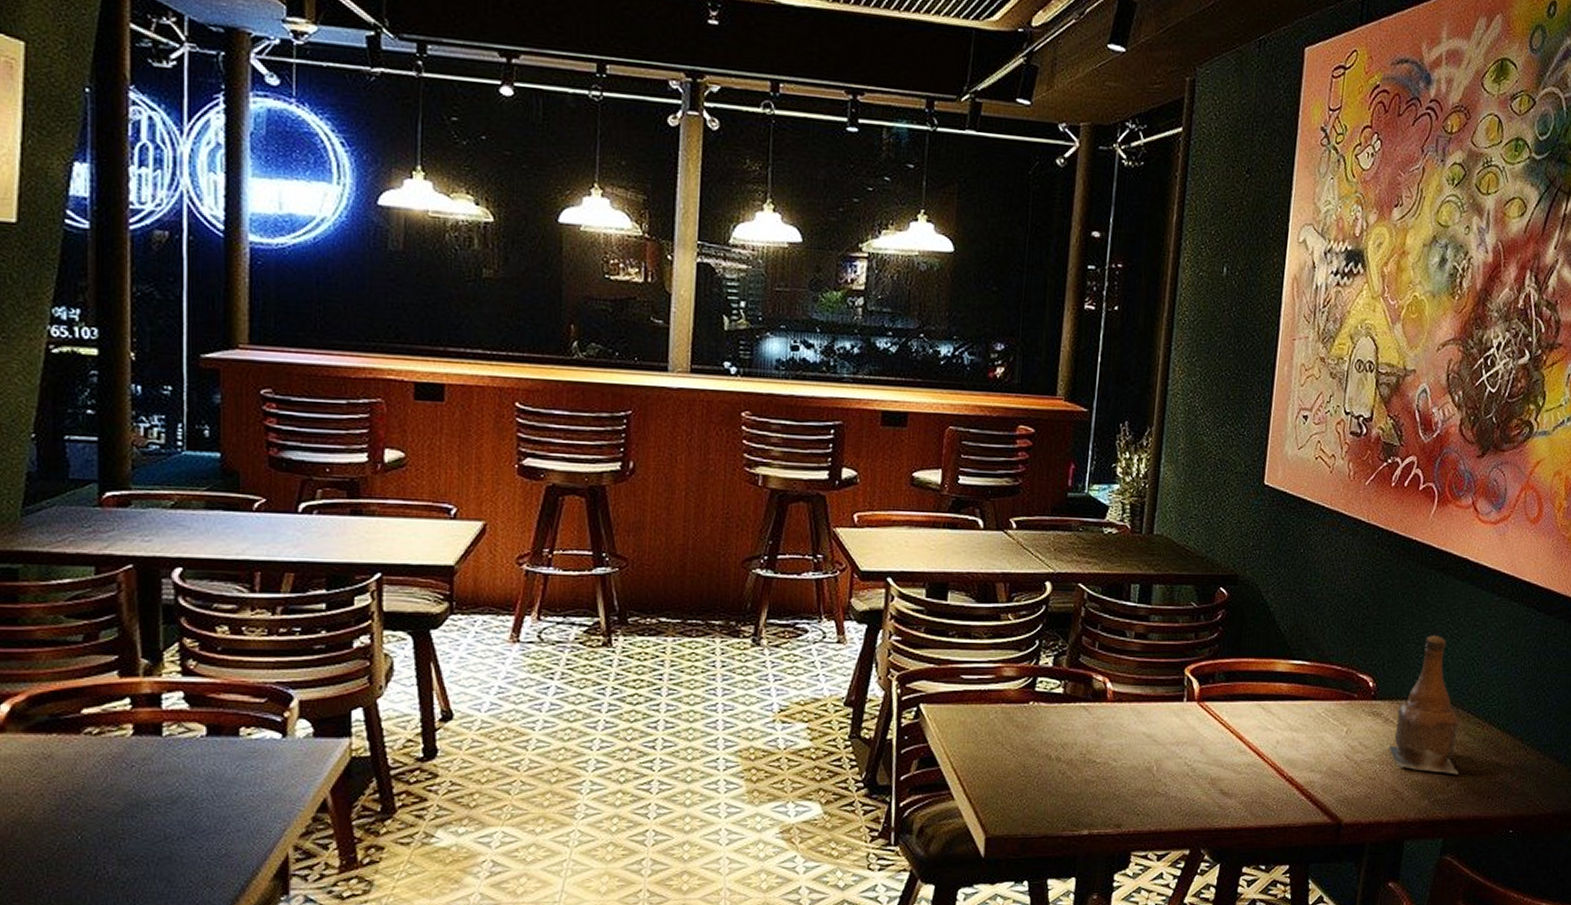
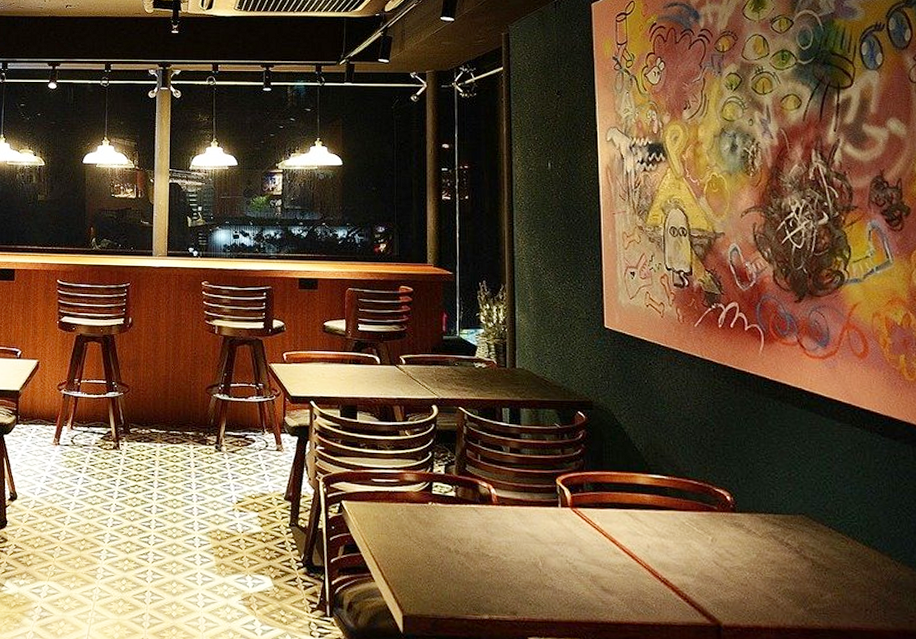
bottle: present [1389,635,1460,775] -> none [755,456,831,586]

